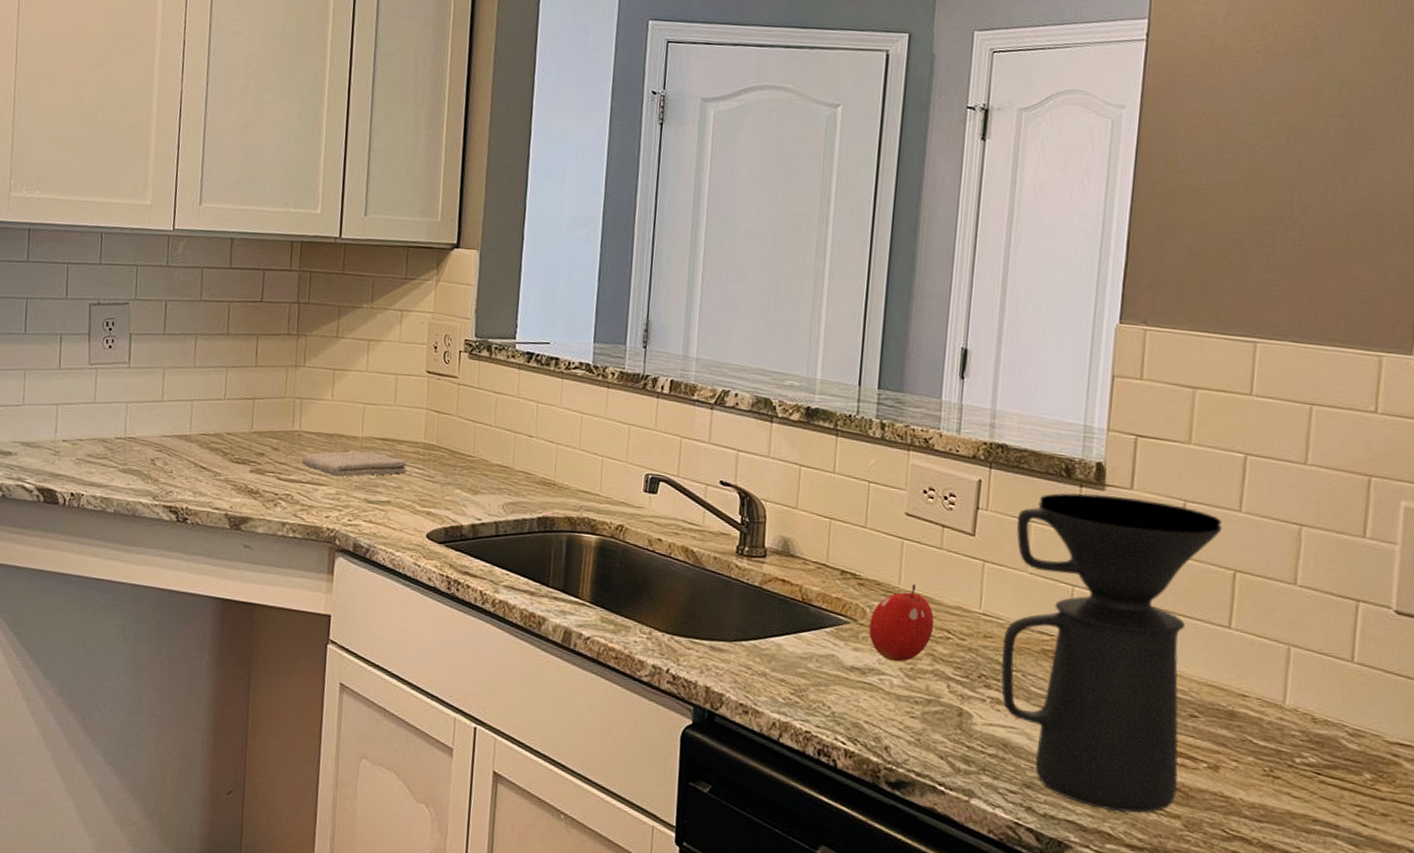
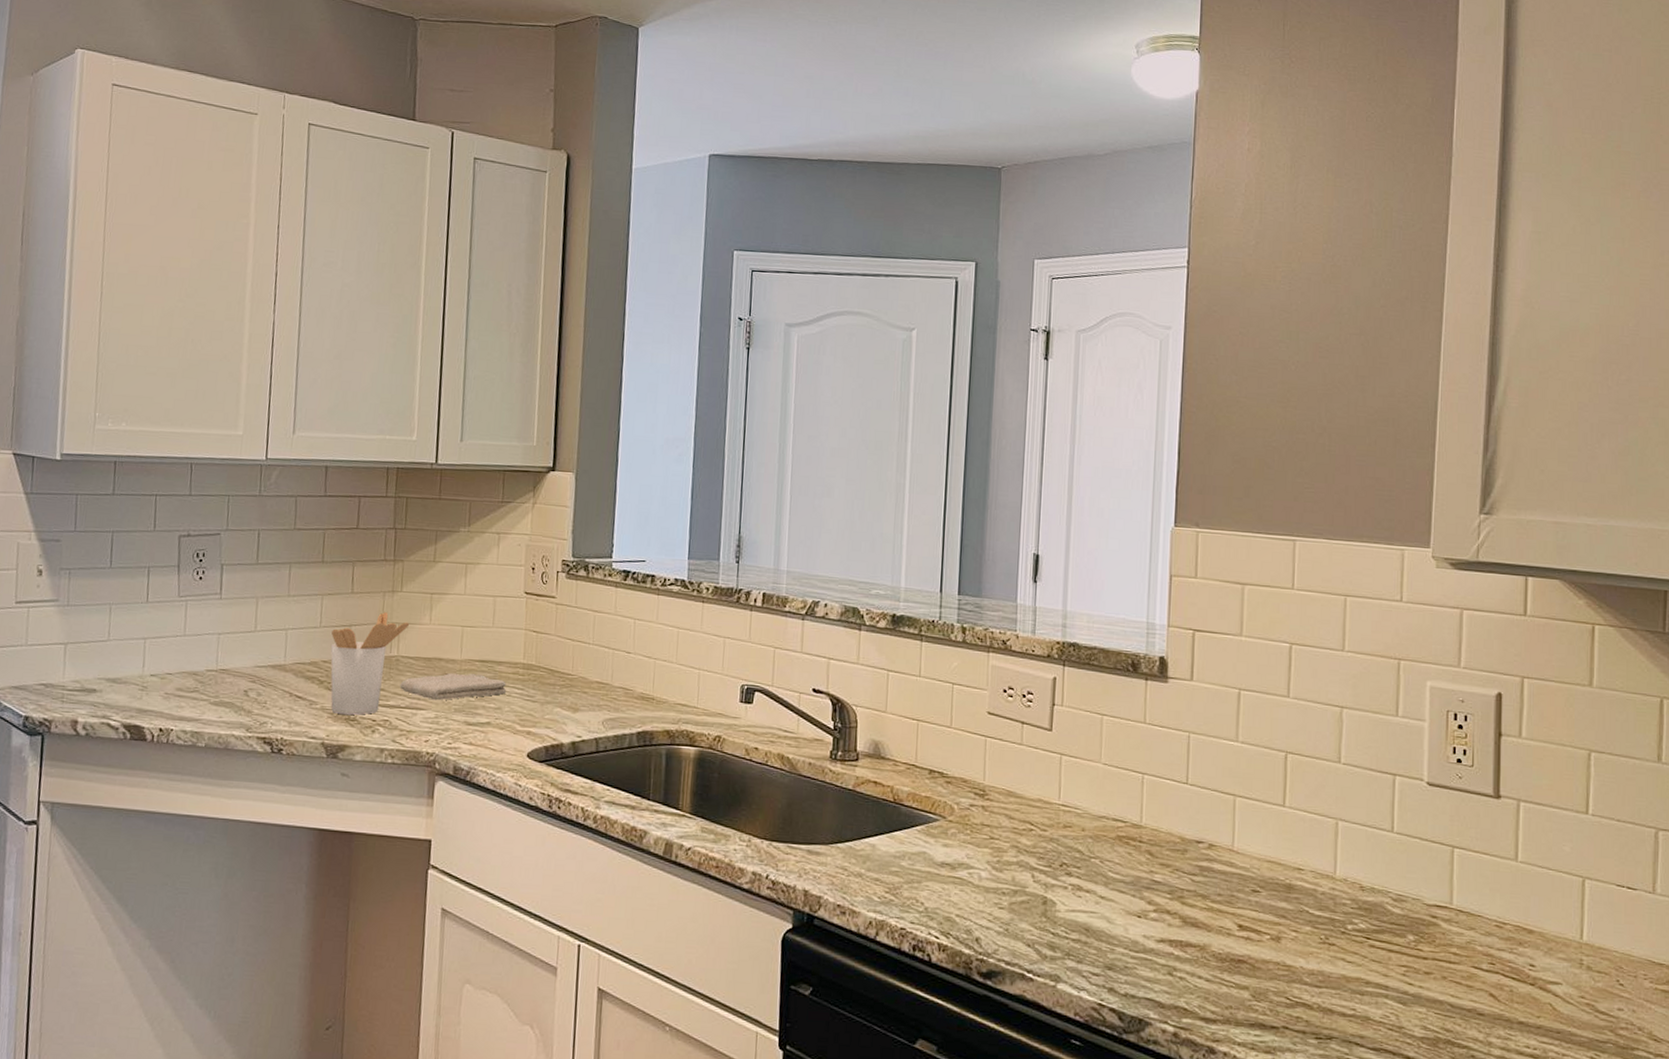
utensil holder: none [234,386,312,488] -> present [330,612,410,715]
fruit: present [868,584,935,662] -> none [957,780,1018,856]
coffee maker: present [1001,492,1223,813] -> none [1080,686,1273,988]

